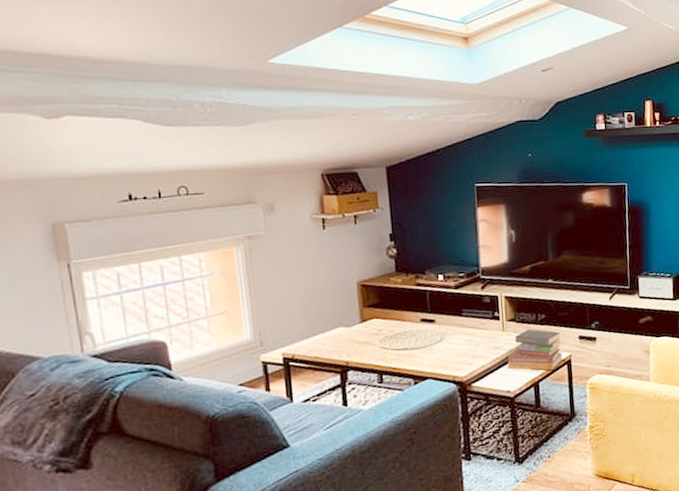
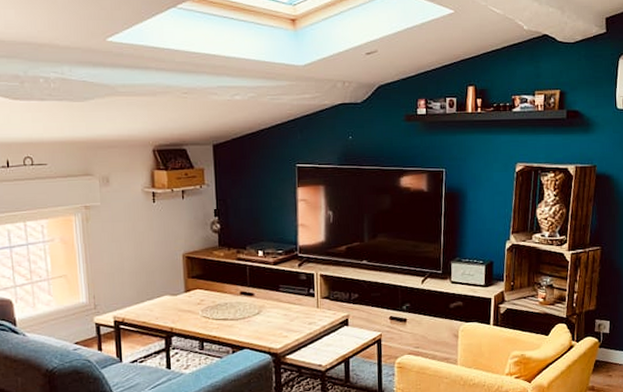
books: present [507,329,562,371] -> none [320,307,373,349]

